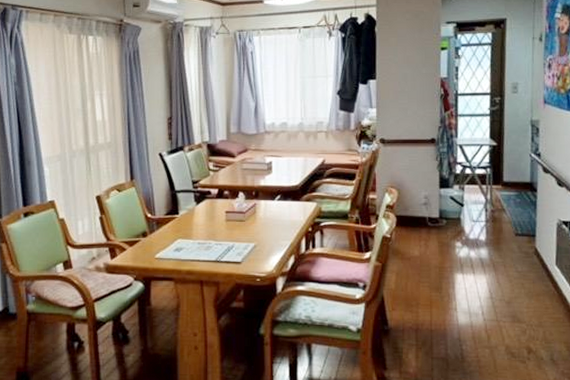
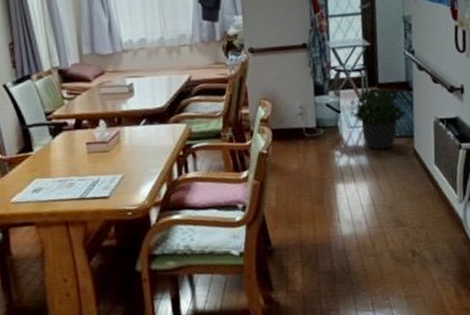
potted plant: none [472,183,530,246] -> present [349,85,408,150]

